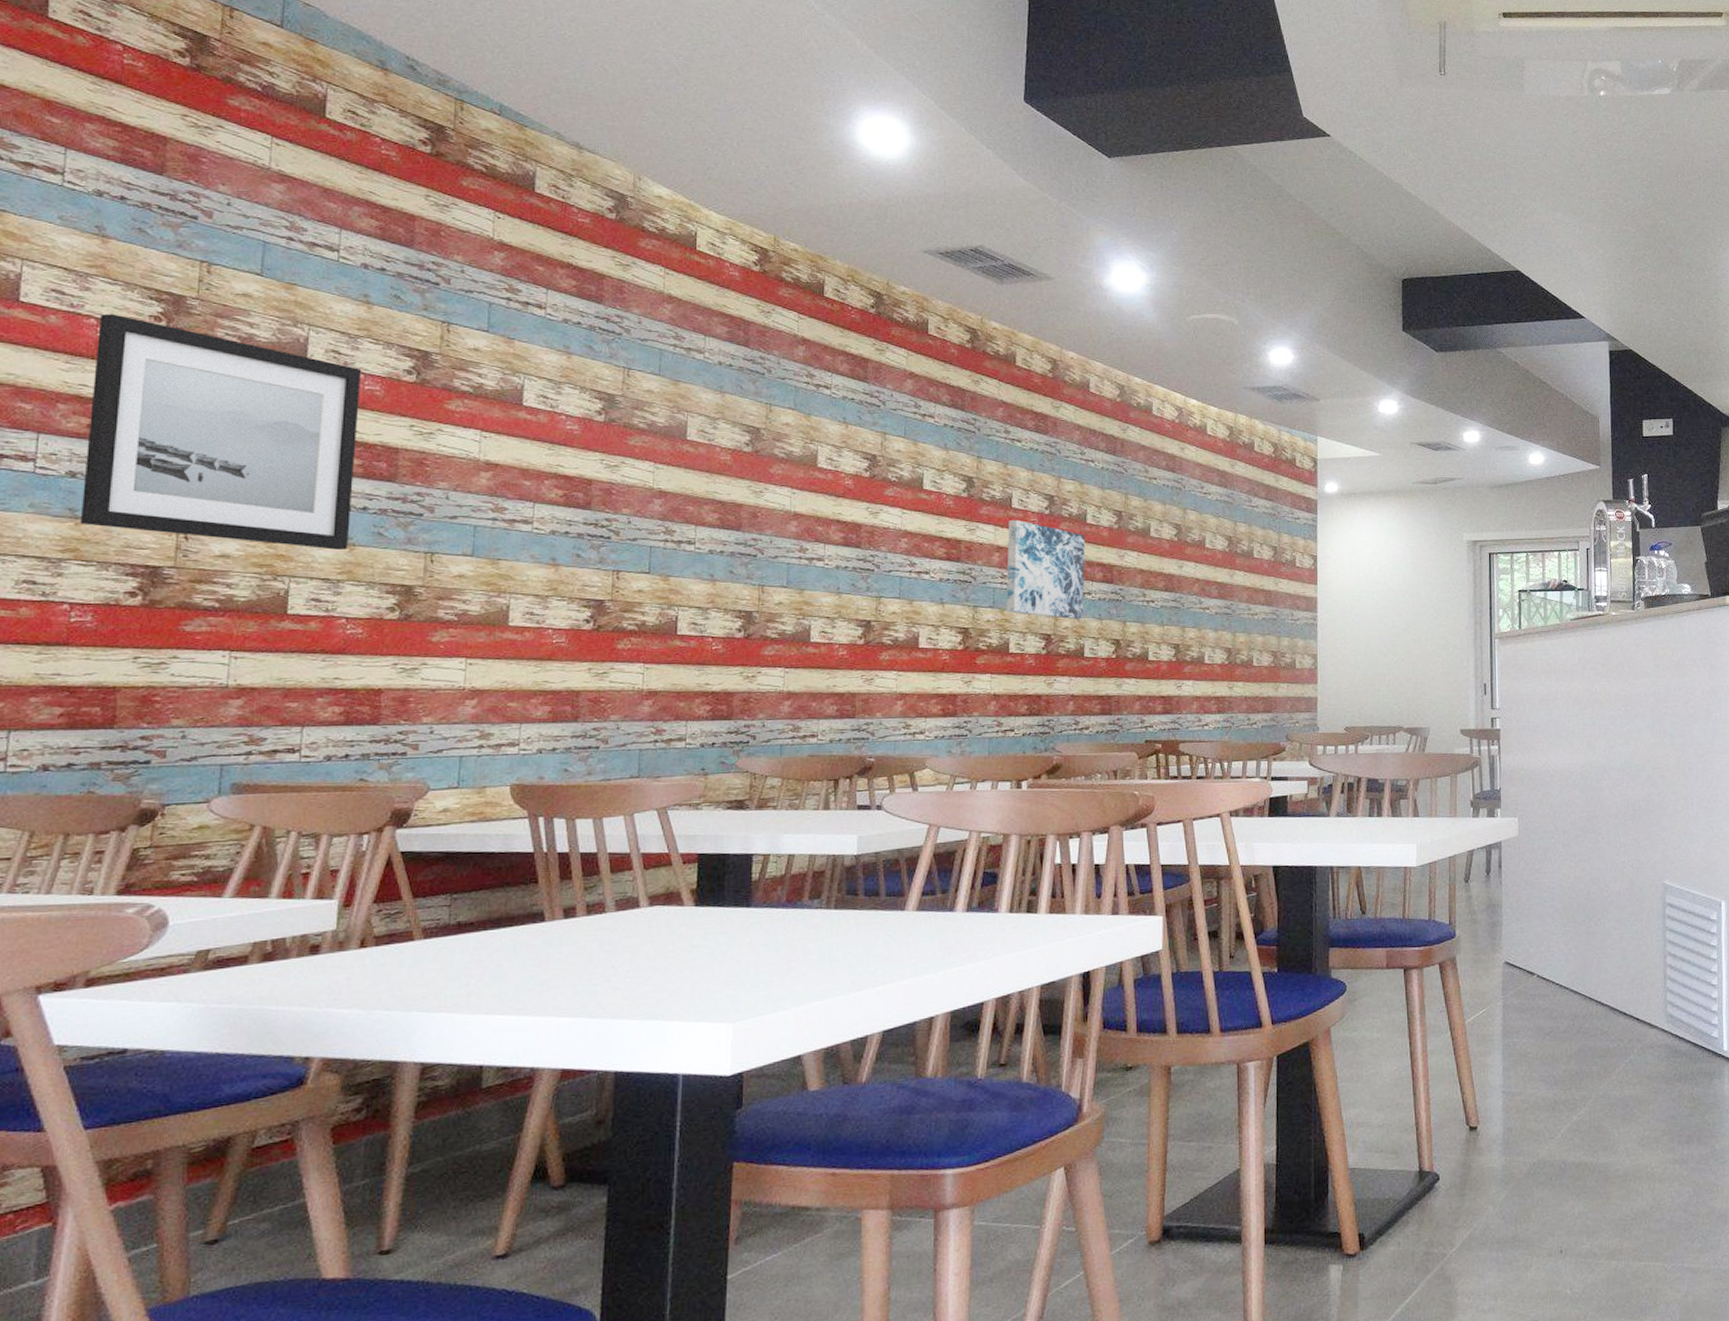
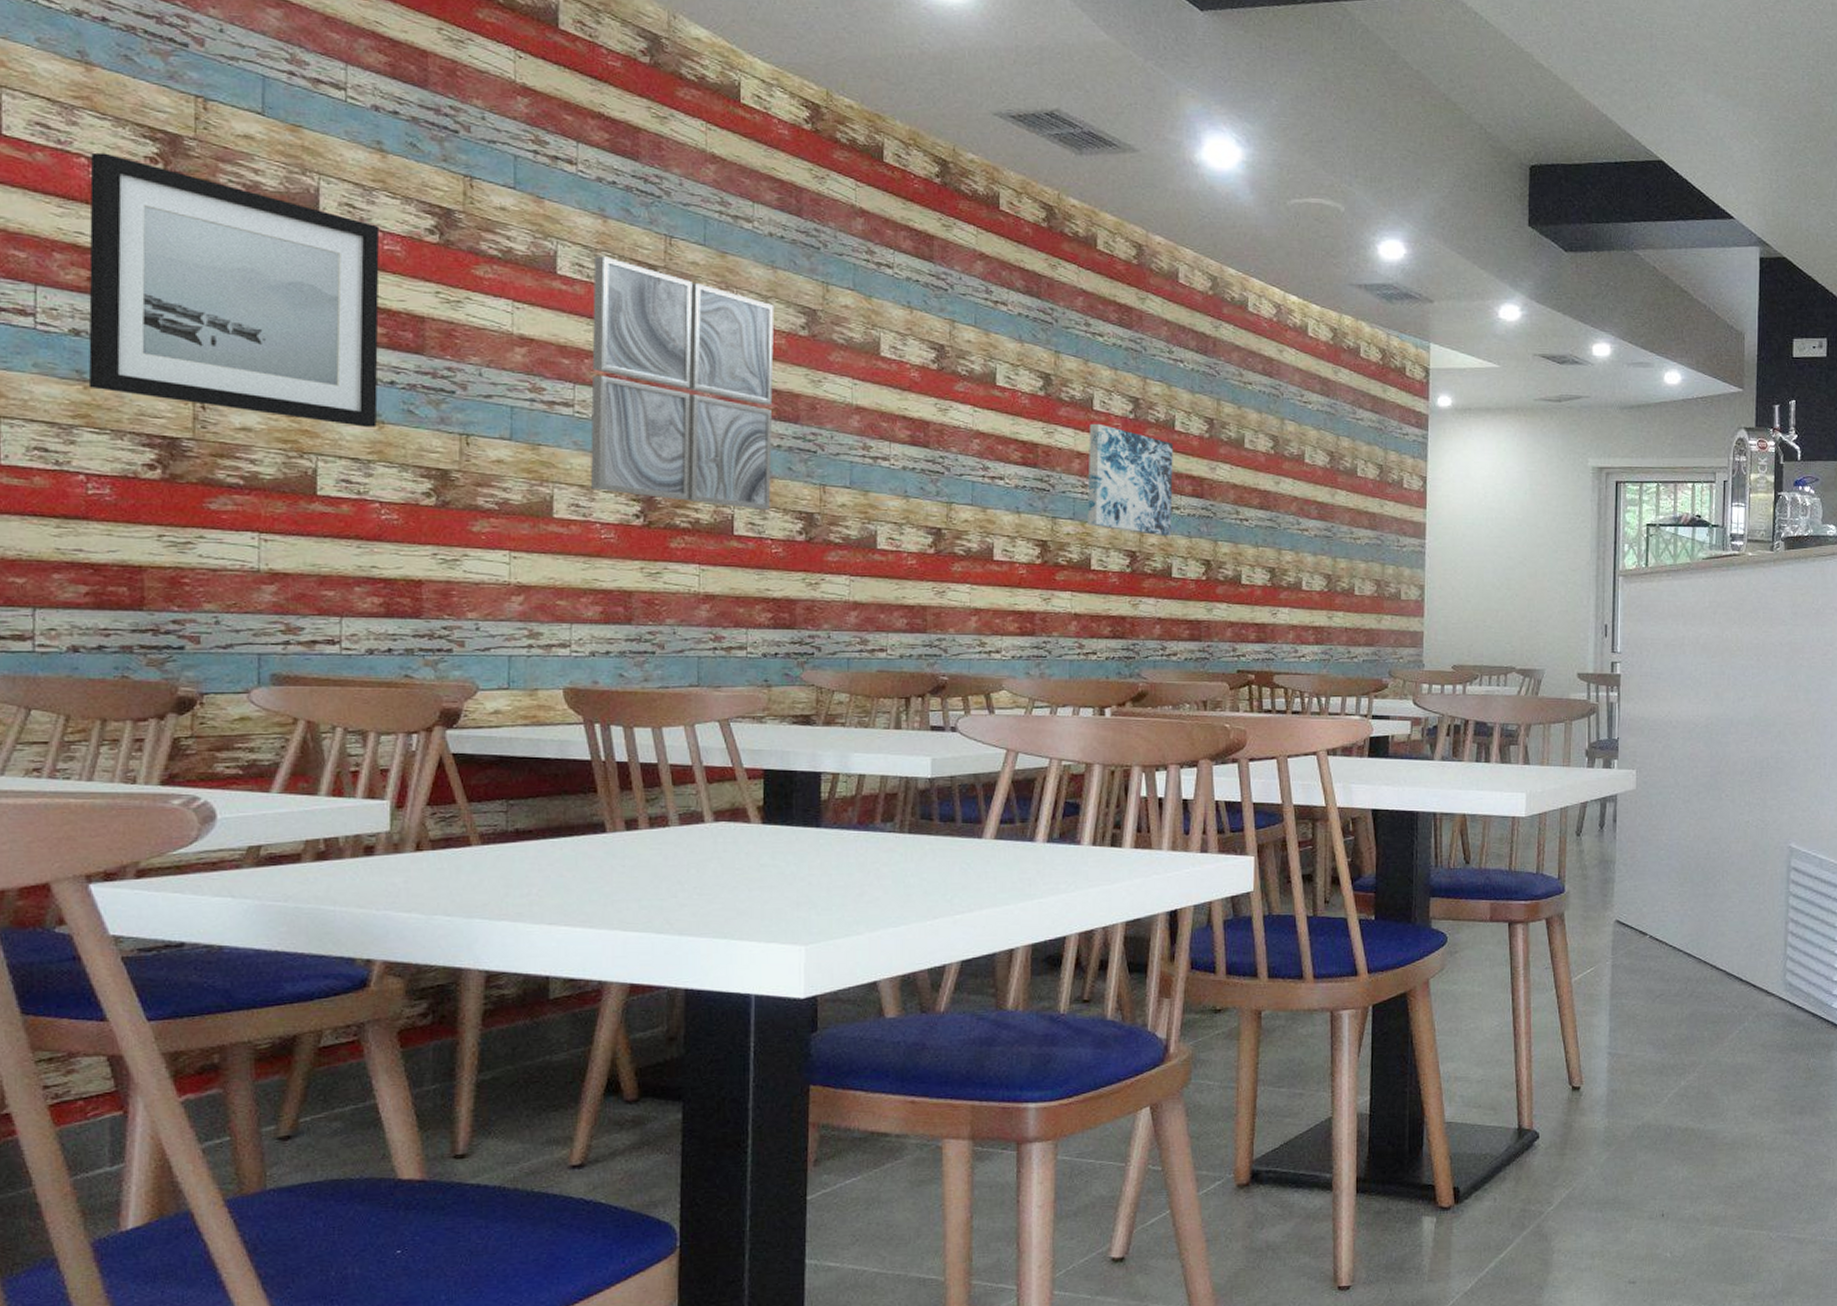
wall art: none [544,388,722,611] -> present [590,256,775,510]

